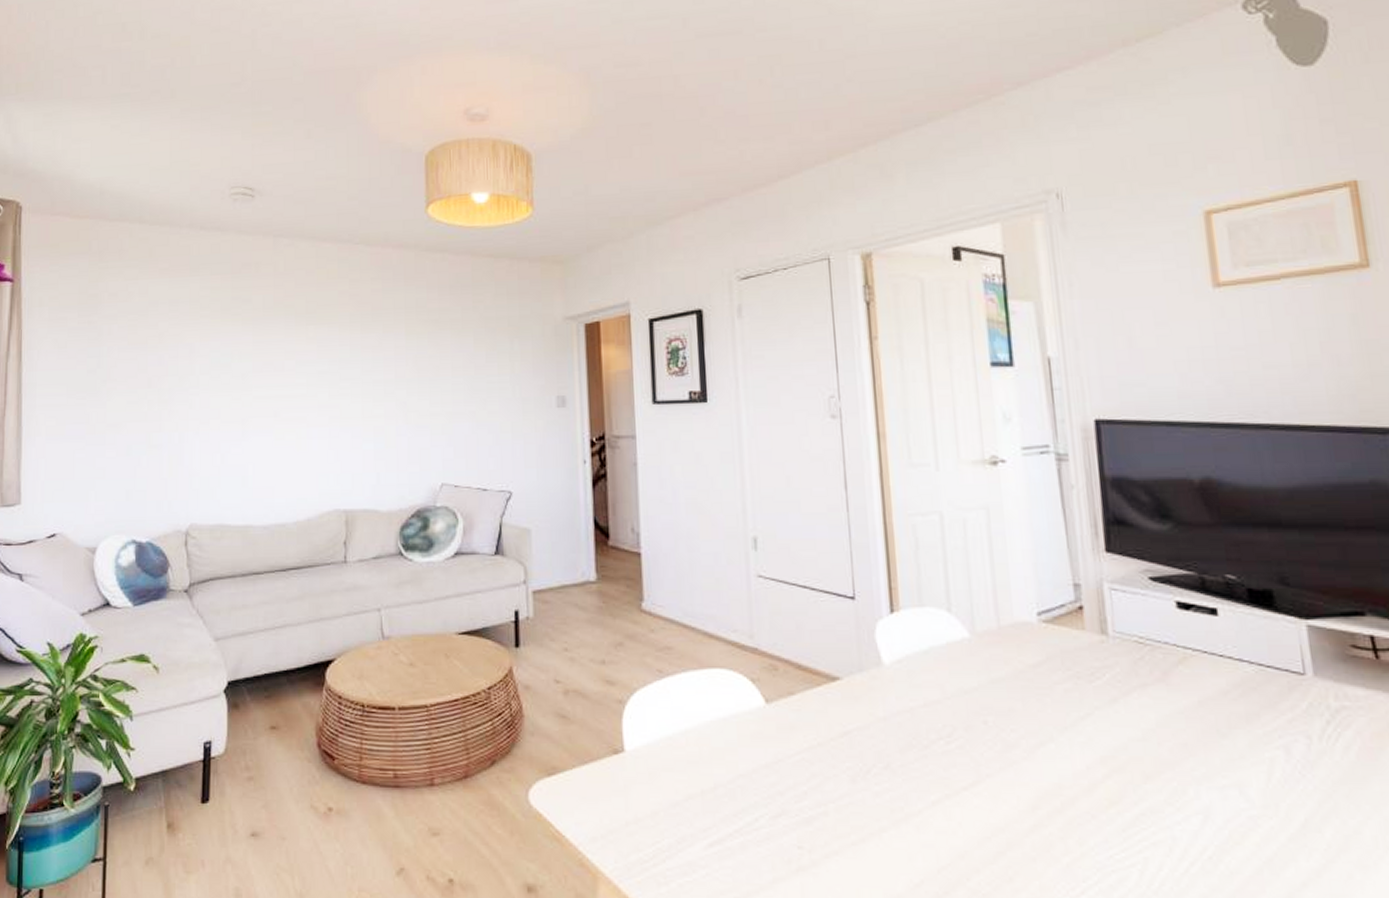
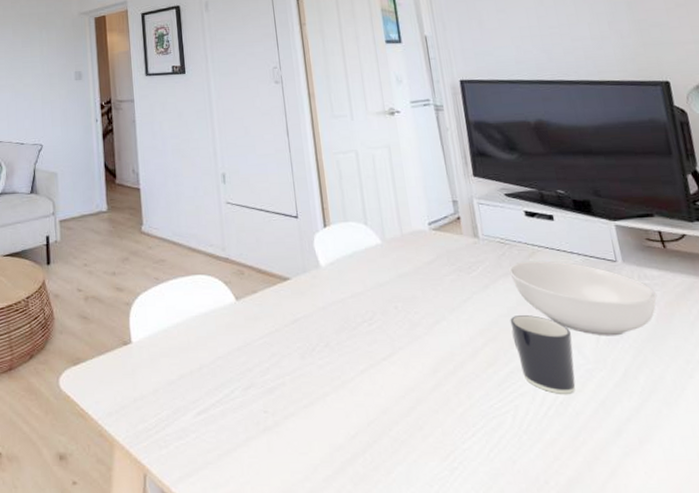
mug: none [1145,740,1233,847] -> present [510,315,576,394]
bowl: none [1147,668,1361,774] -> present [508,260,657,336]

